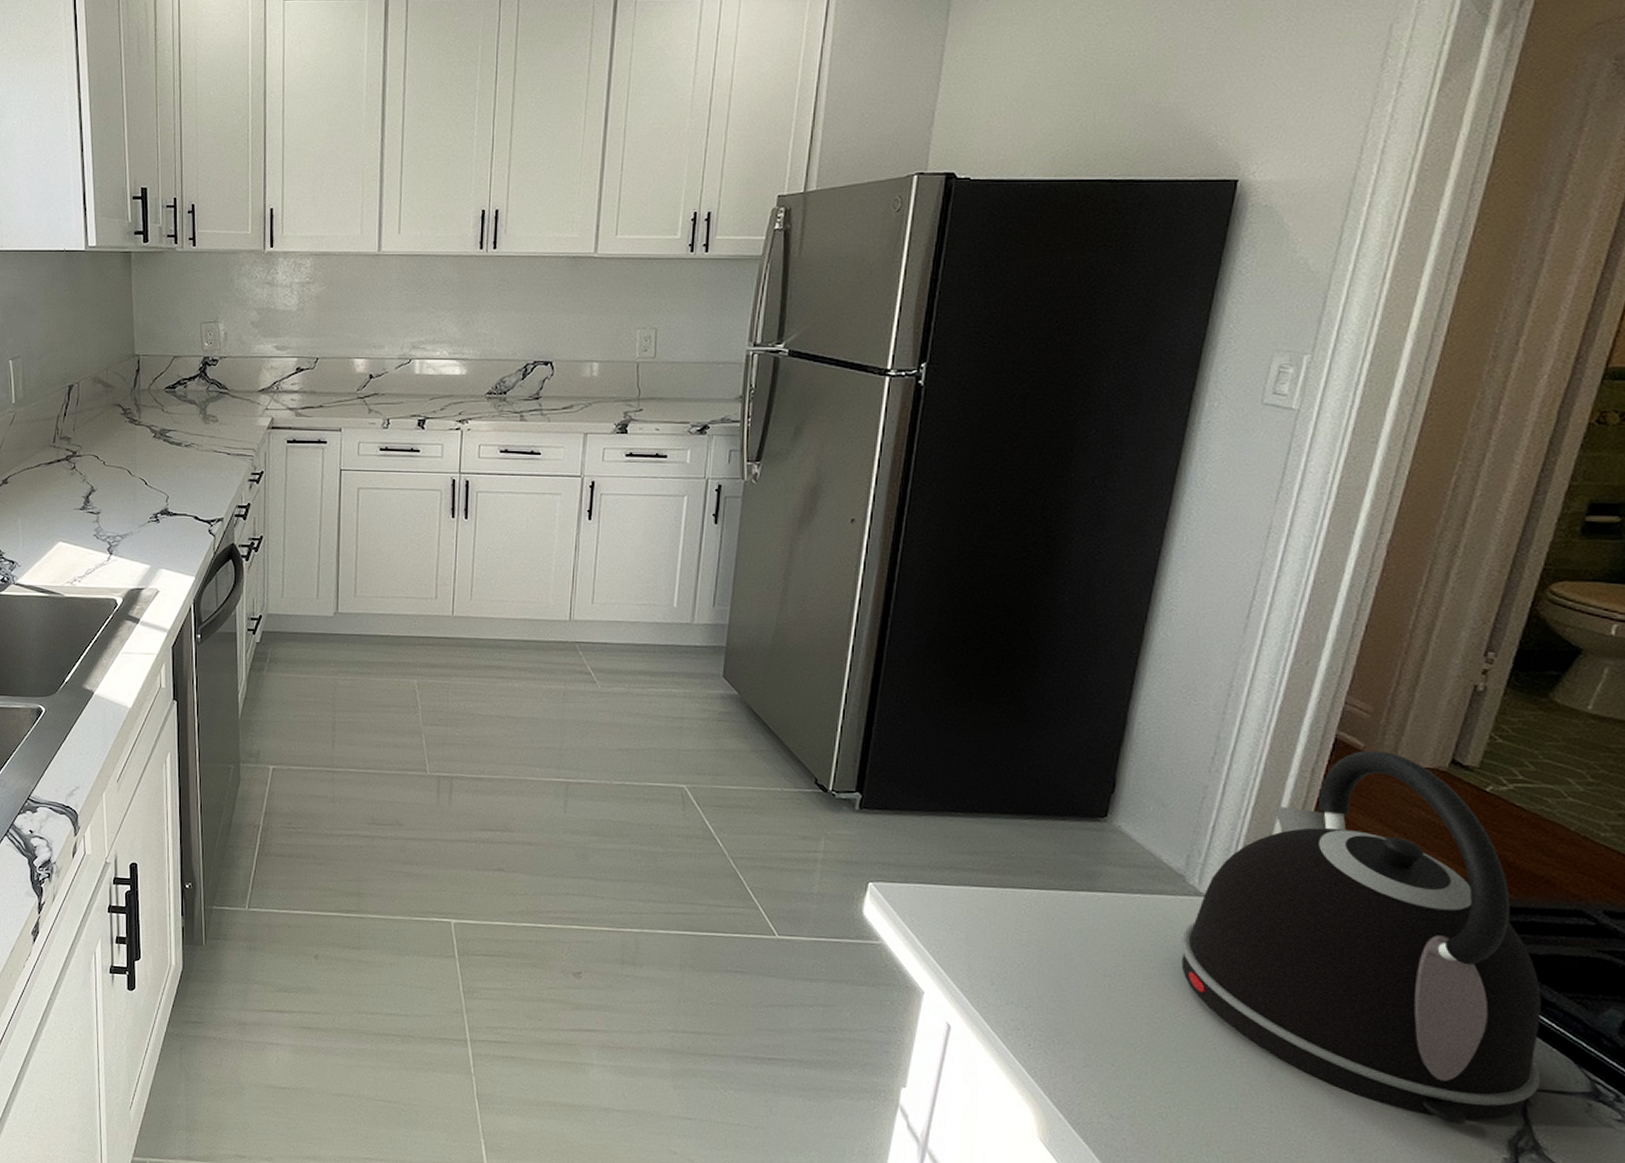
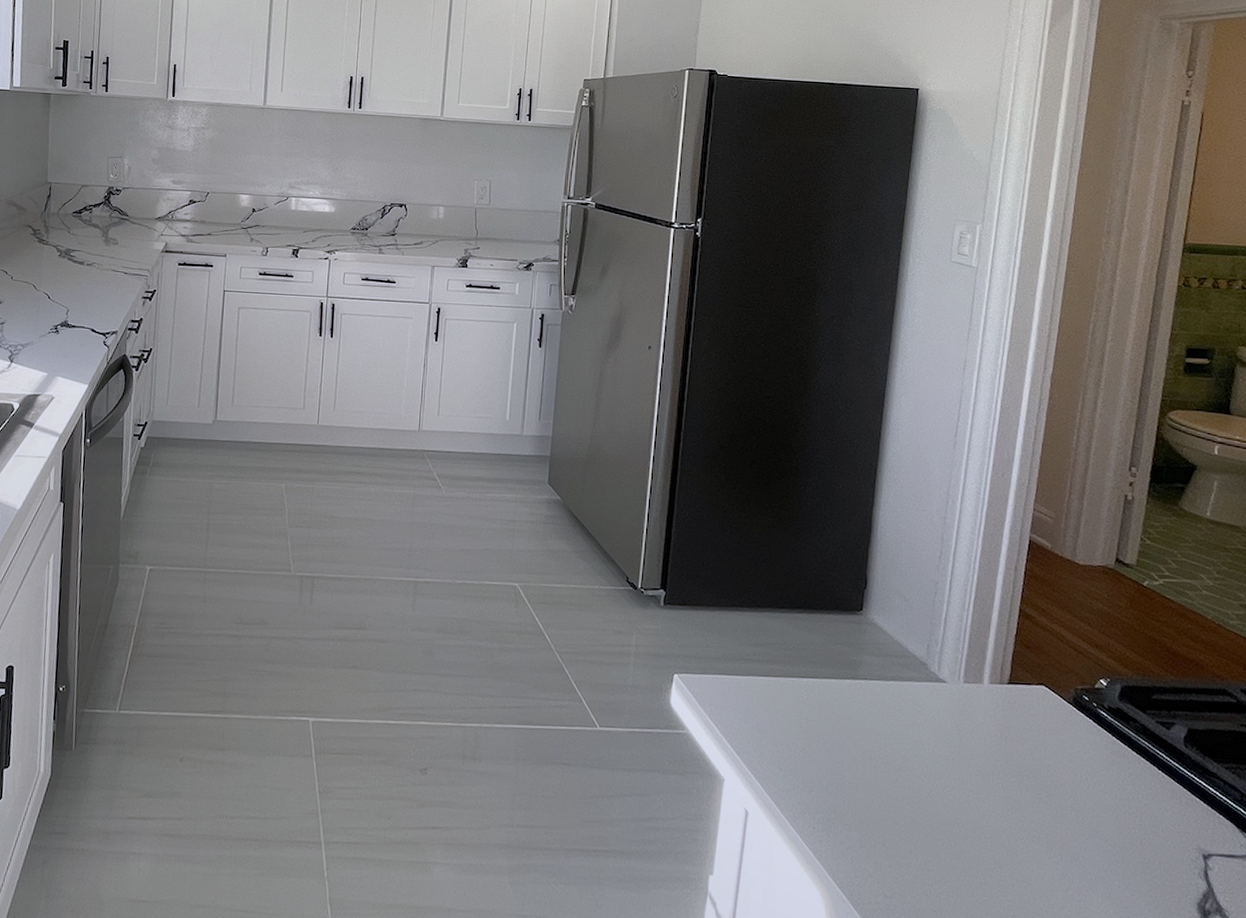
kettle: present [1181,750,1542,1125] -> none [929,550,1215,890]

